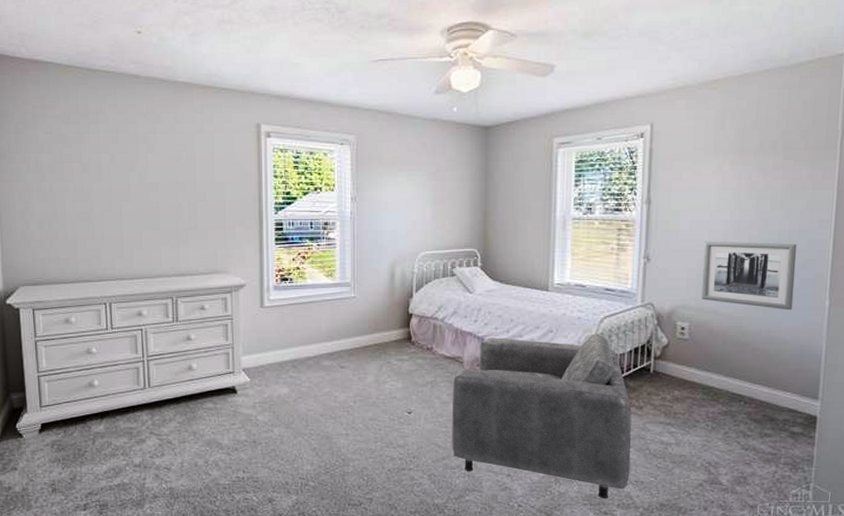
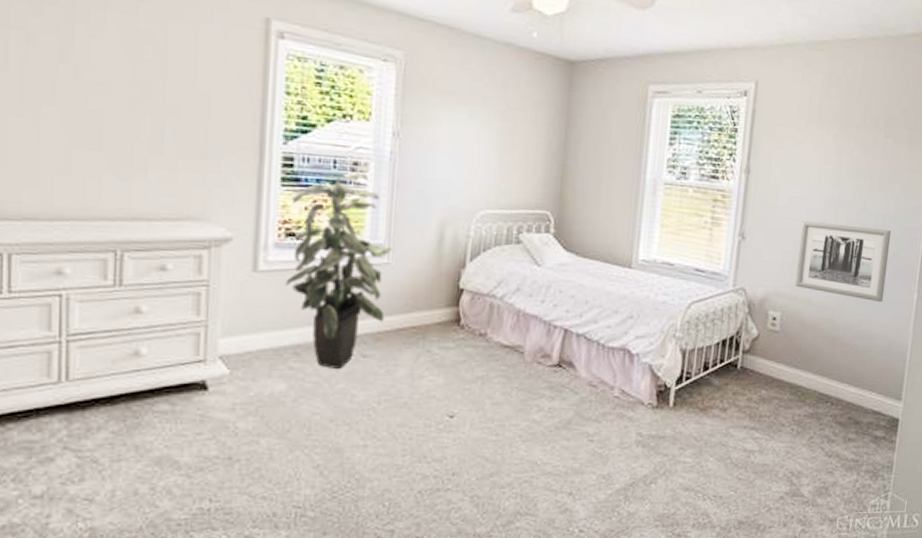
indoor plant: none [283,231,358,377] -> present [285,173,394,369]
armchair: present [452,332,632,499] -> none [503,320,715,519]

